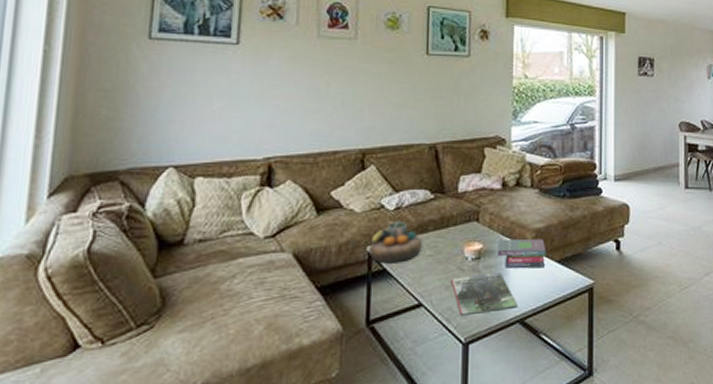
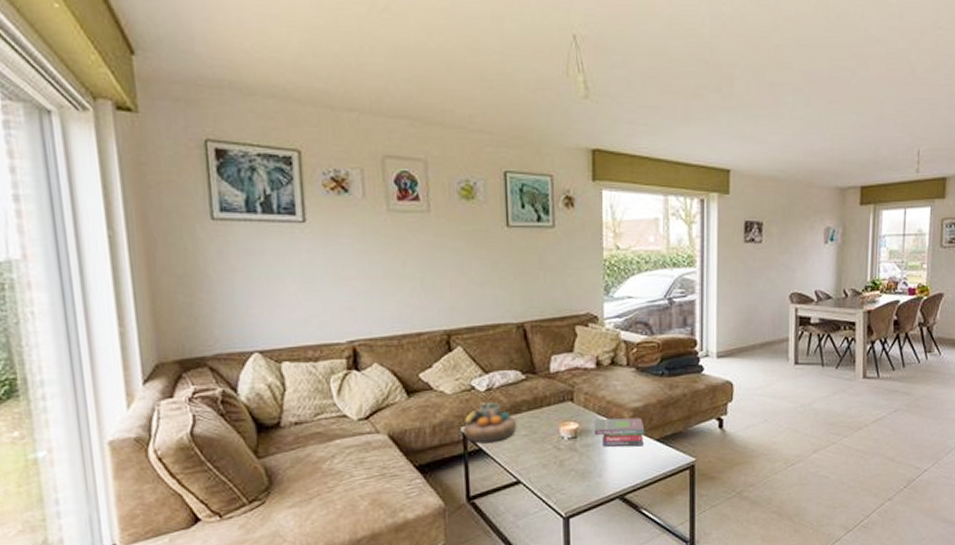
magazine: present [450,272,517,316] -> none [547,450,616,493]

